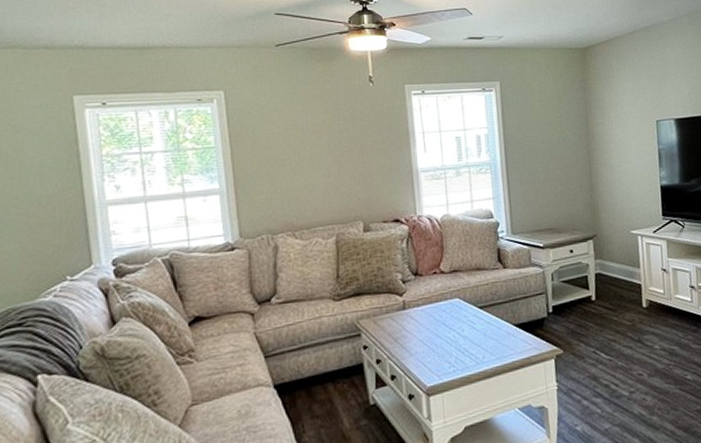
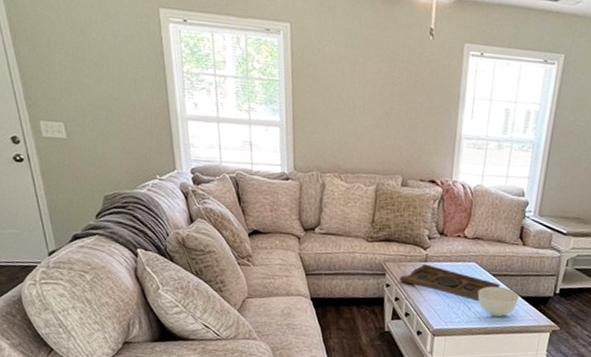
decorative tray: none [378,311,490,343] -> present [400,264,500,302]
bowl: none [467,319,513,356] -> present [477,286,519,318]

